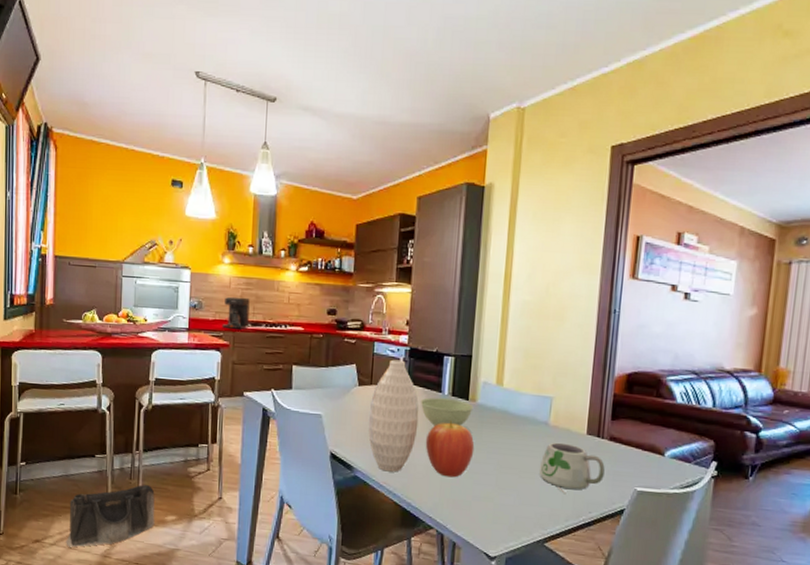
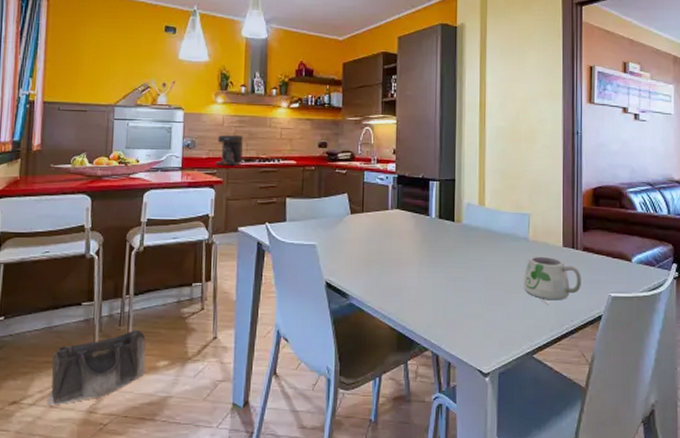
vase: present [368,359,419,472] -> none [361,187,409,297]
bowl: present [420,397,474,426] -> none [409,221,459,249]
fruit: present [425,420,475,478] -> none [416,241,463,298]

